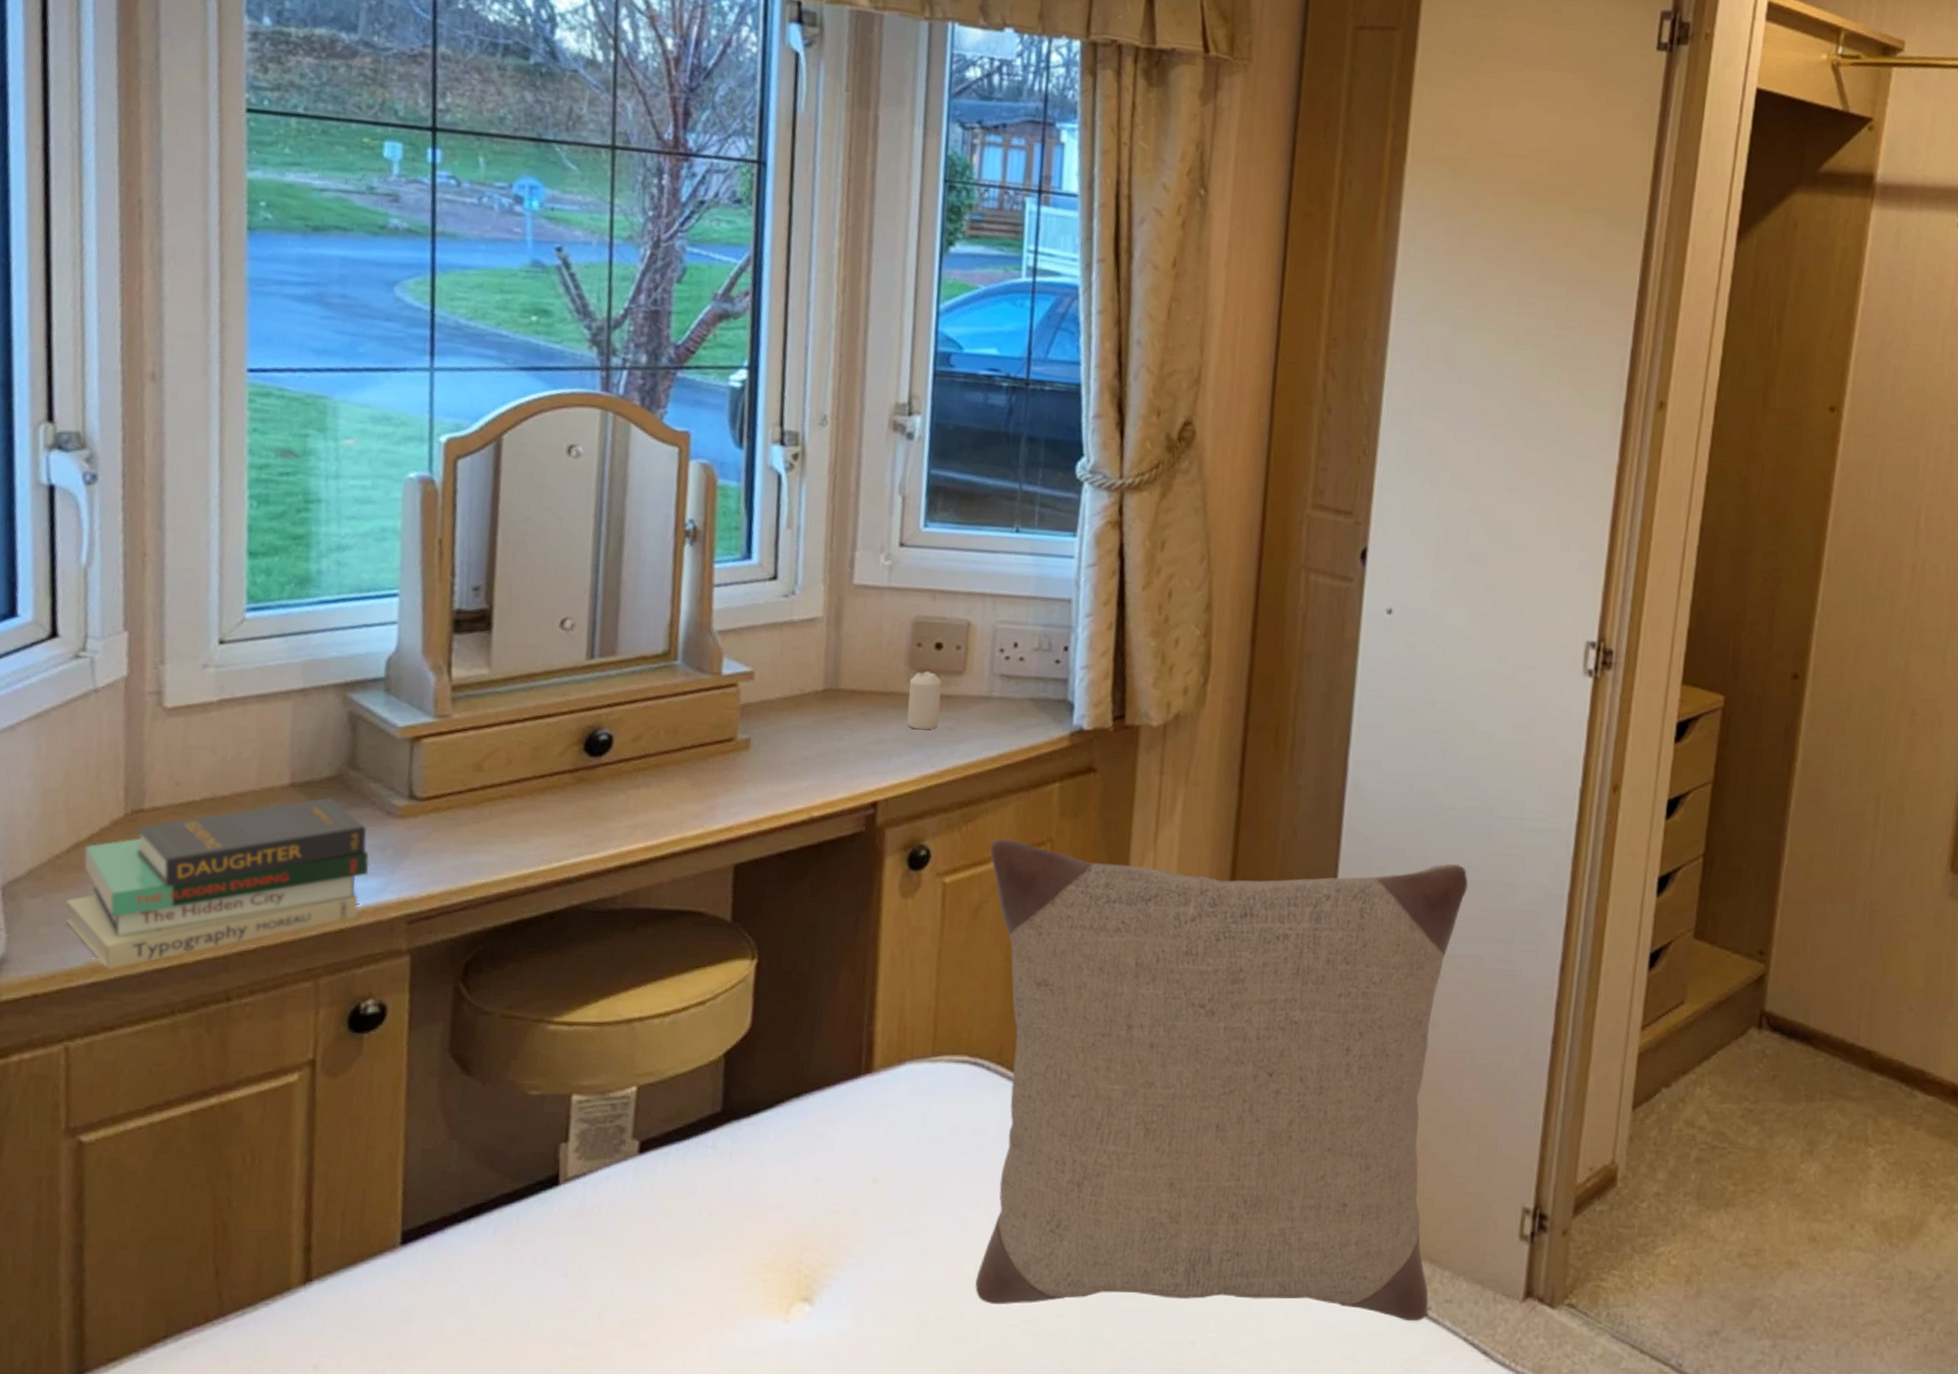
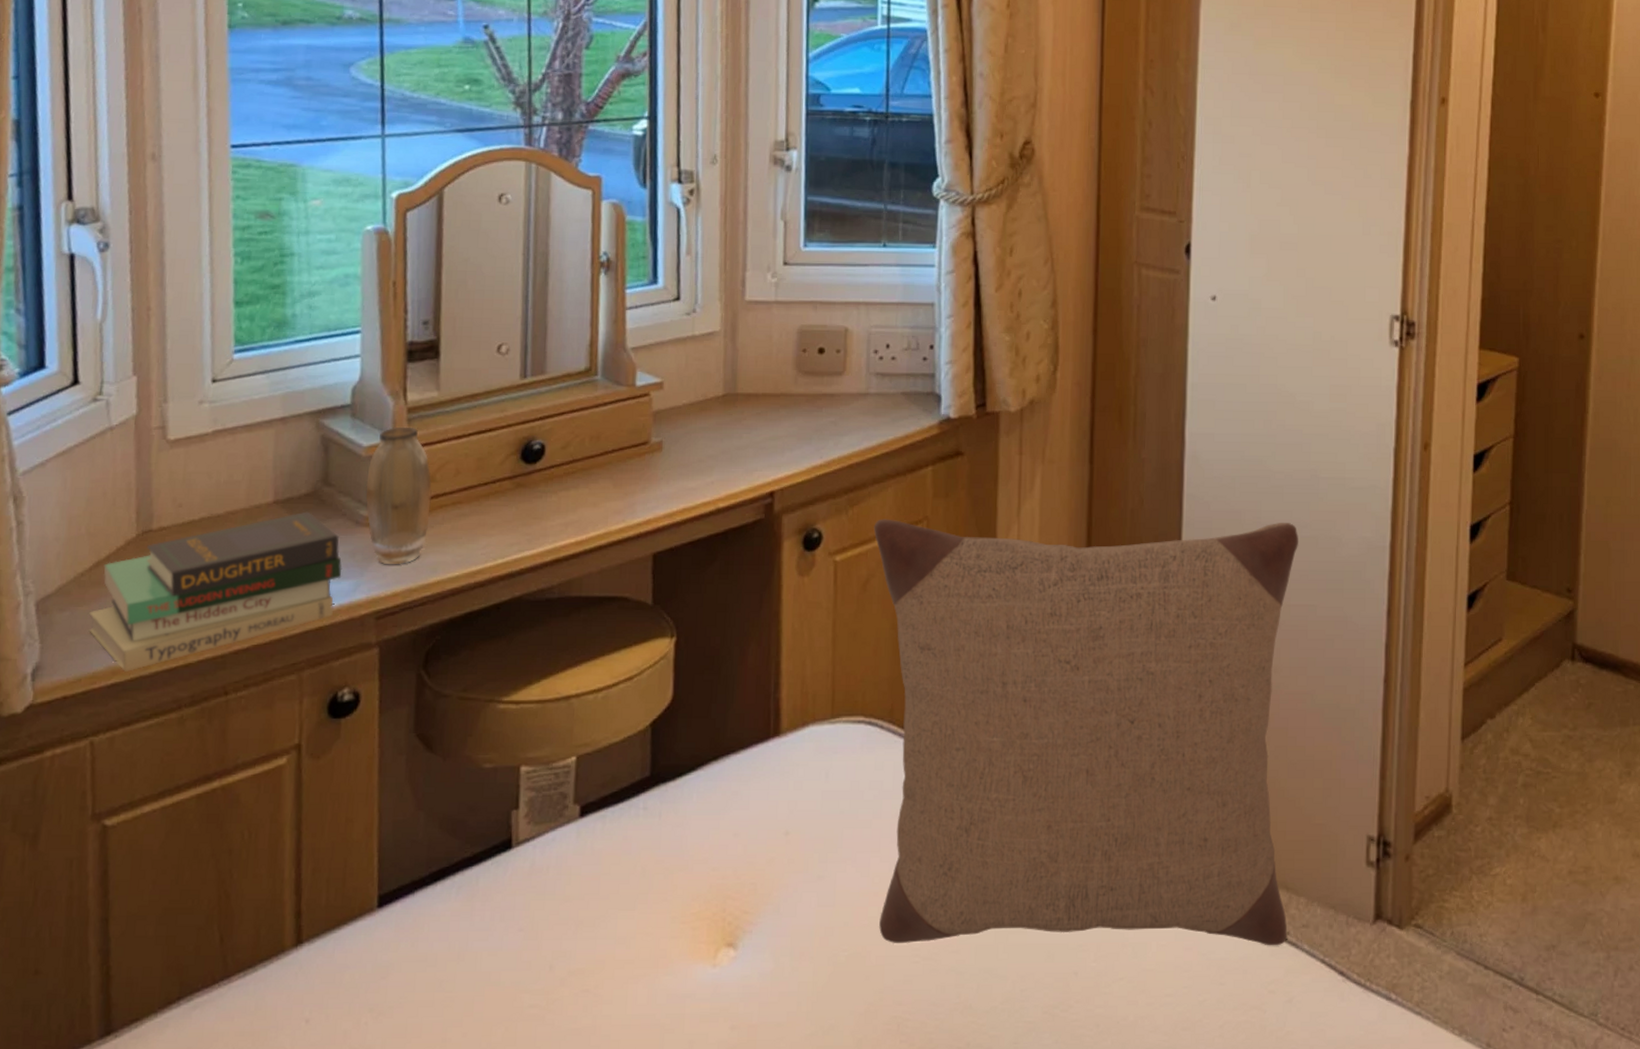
vase: none [398,706,479,863] -> present [365,426,432,564]
candle: present [907,671,942,730] -> none [796,374,826,426]

